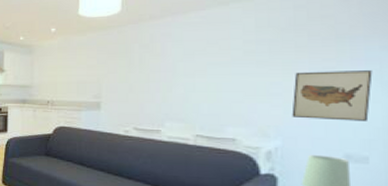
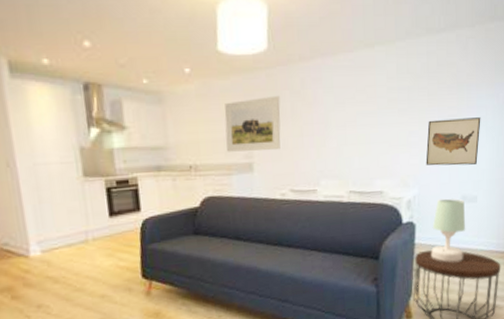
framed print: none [79,48,129,93] -> present [224,95,281,152]

